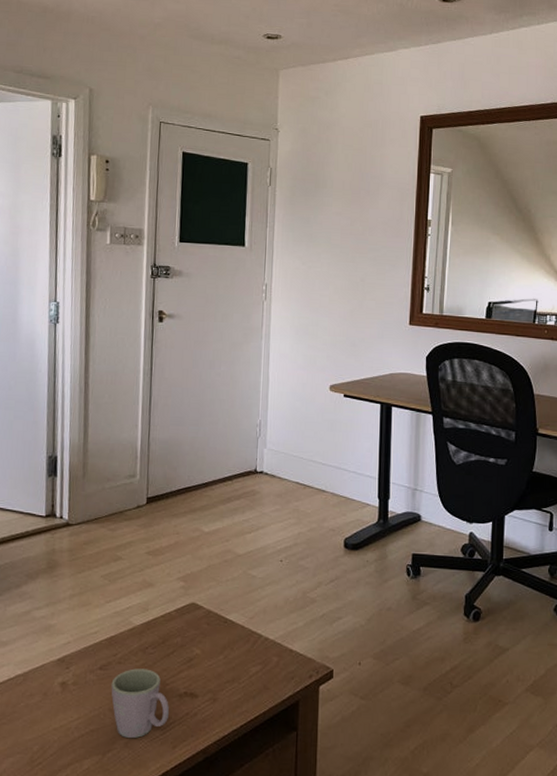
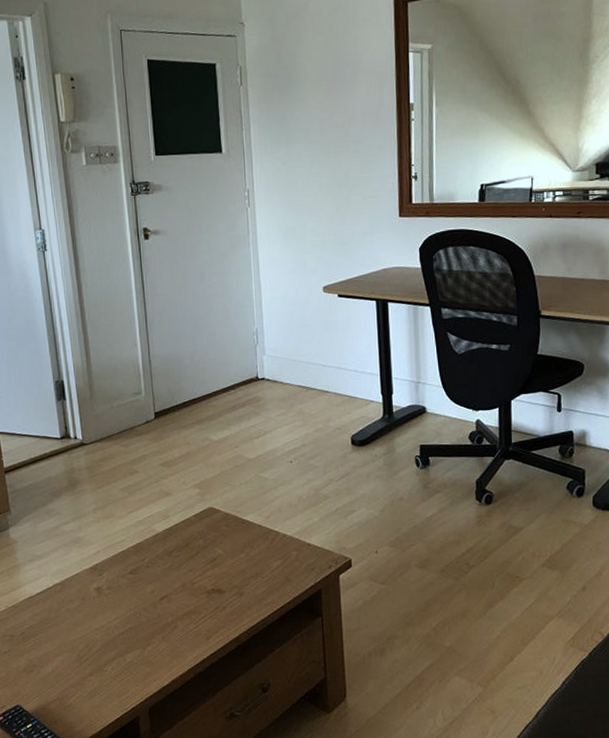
mug: present [111,668,170,738] -> none [142,570,200,633]

